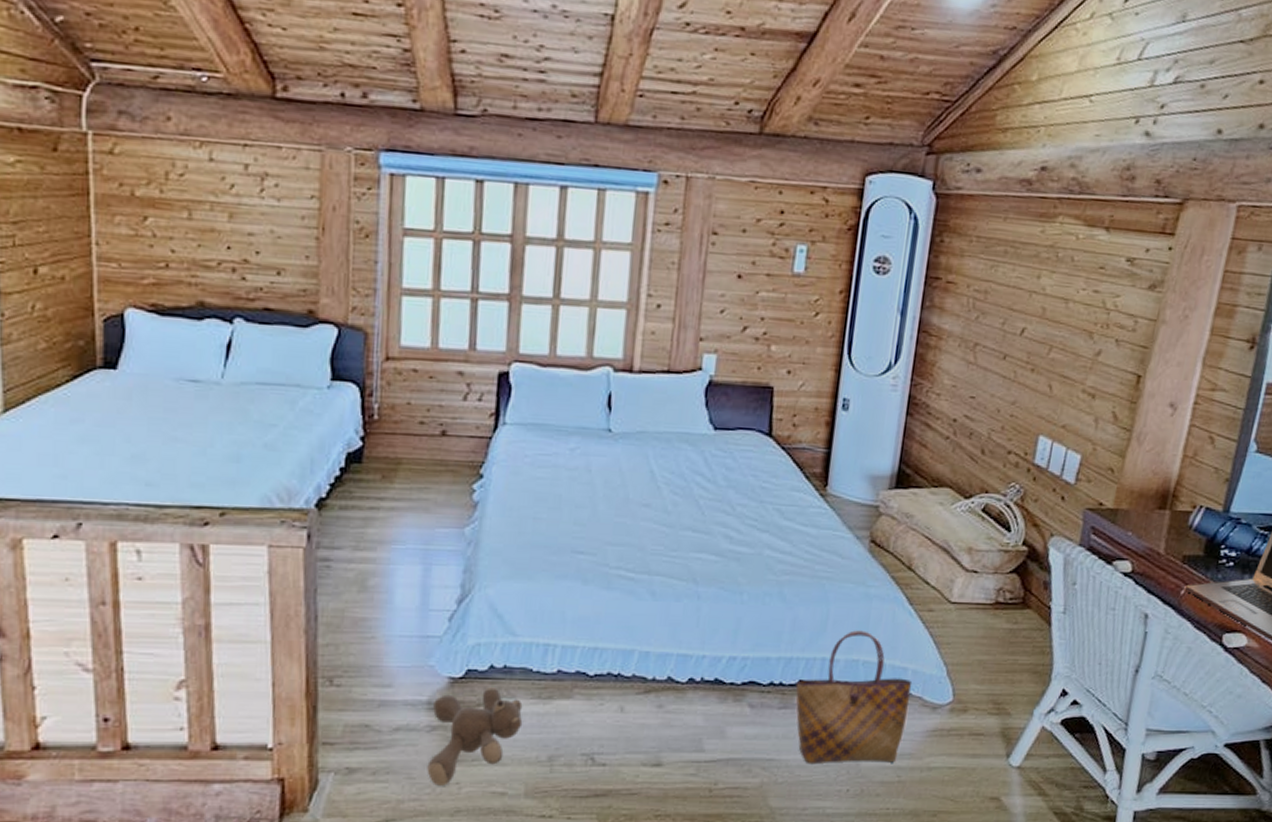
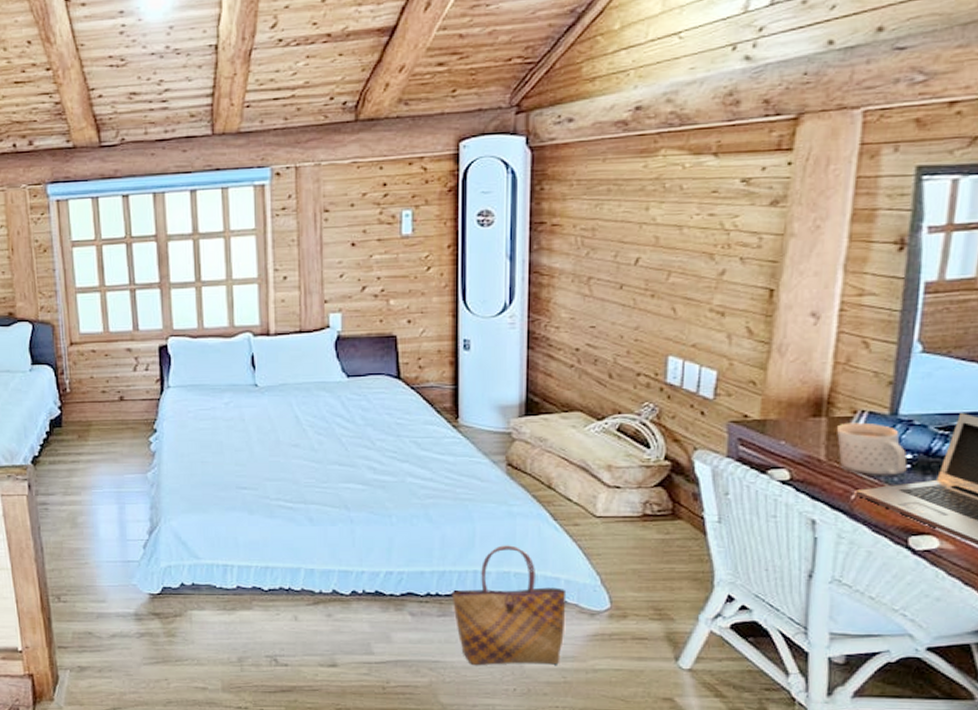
stuffed bear: present [427,686,523,786] -> none [140,600,213,681]
mug: none [1175,517,1232,573] -> present [837,422,908,476]

